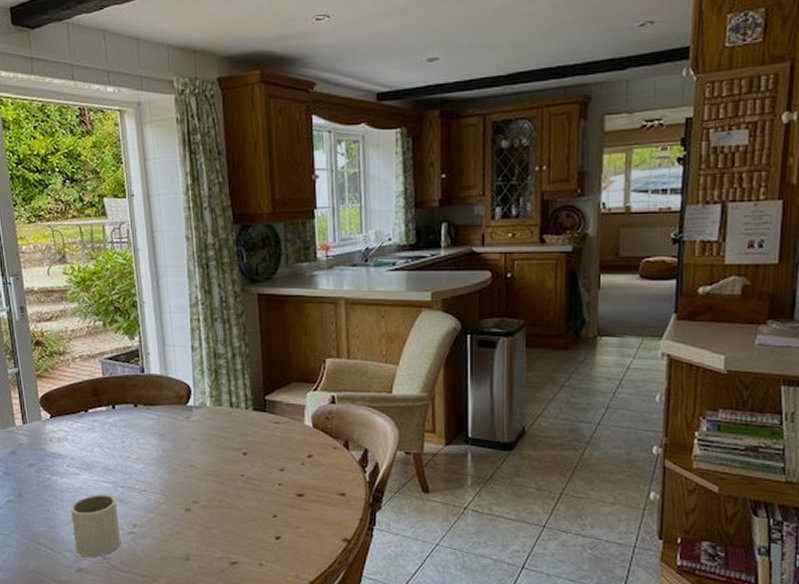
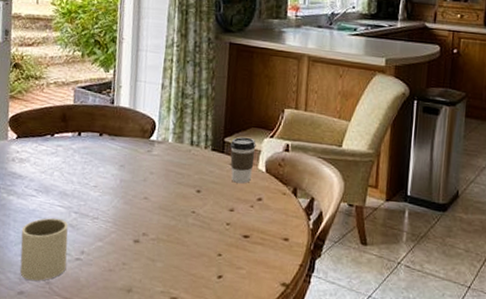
coffee cup: none [272,393,300,442] -> present [230,136,256,184]

